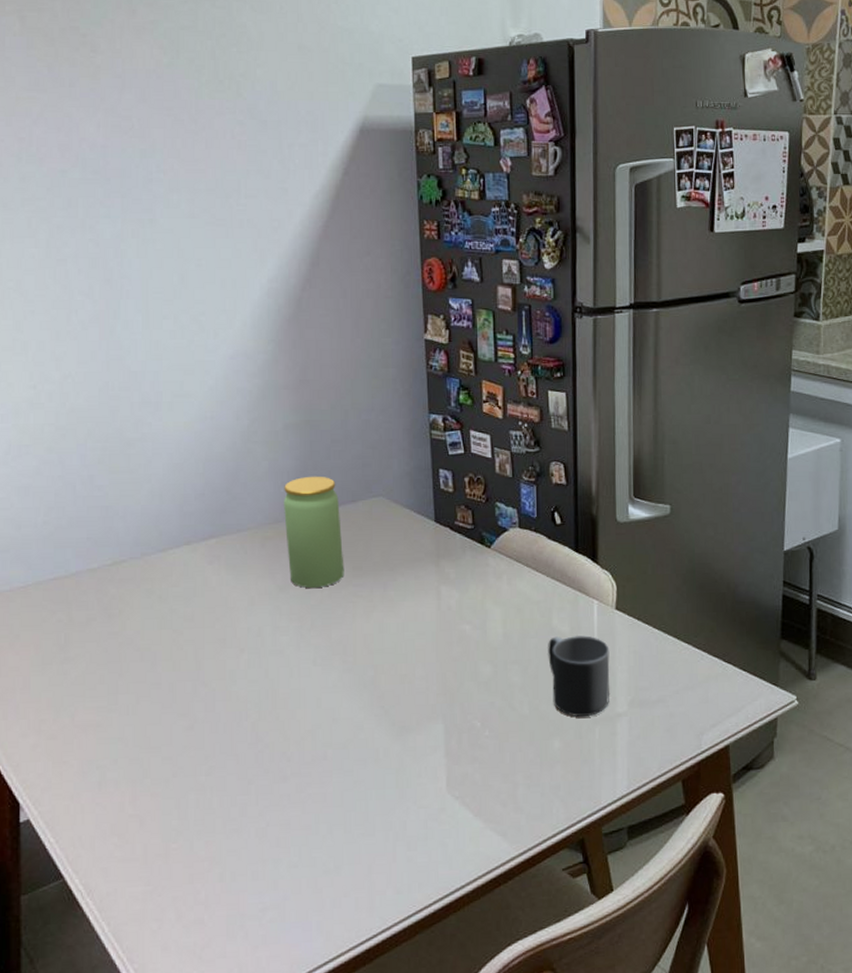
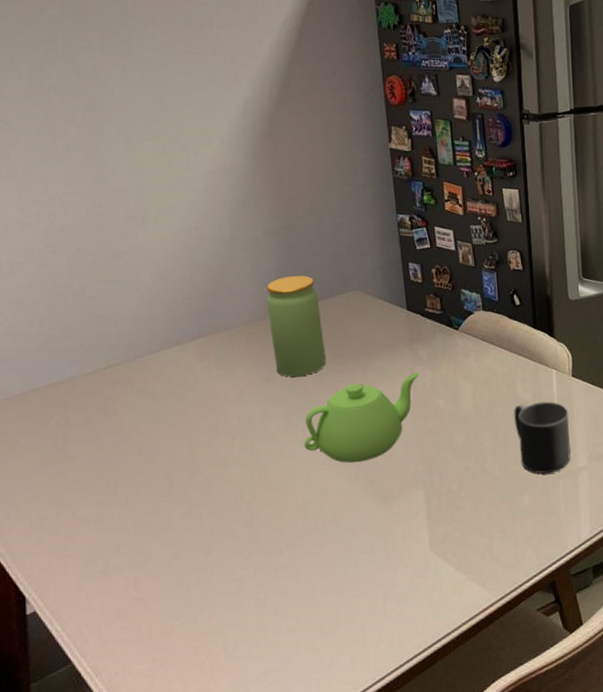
teapot: none [316,591,445,688] -> present [304,371,420,463]

